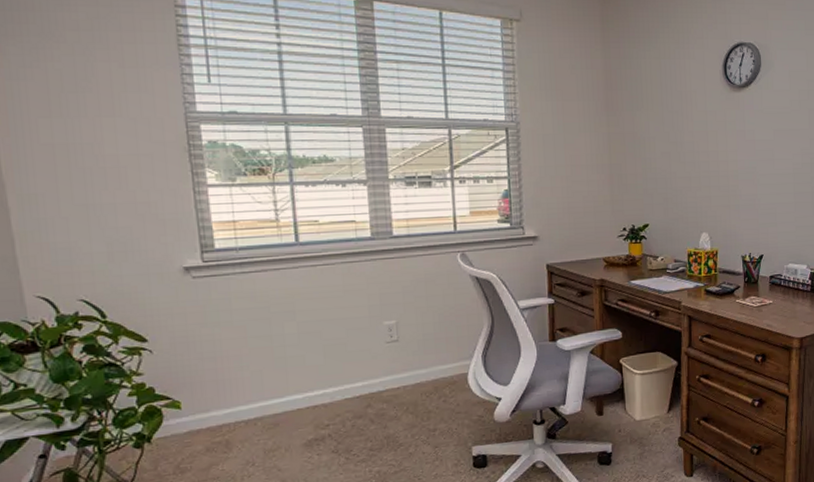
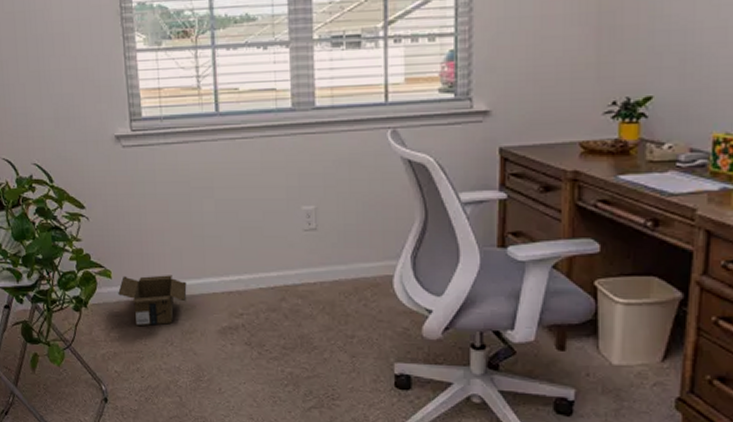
cardboard box: none [189,398,269,453] -> present [118,275,187,327]

